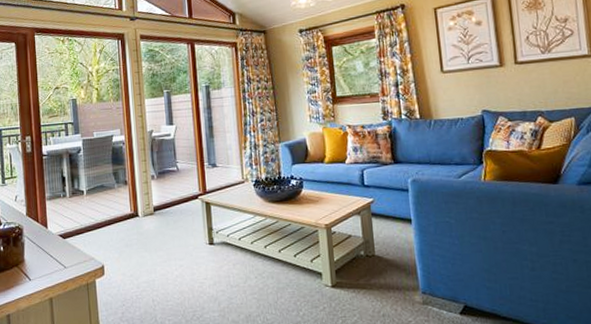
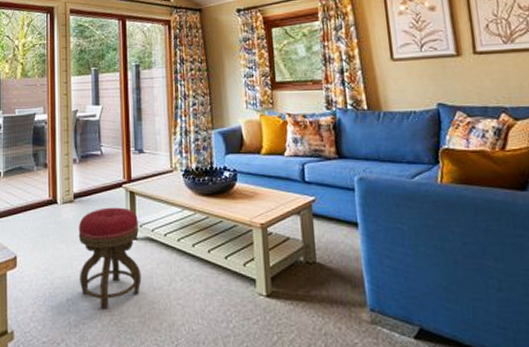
stool: none [159,216,220,307] -> present [78,207,142,309]

